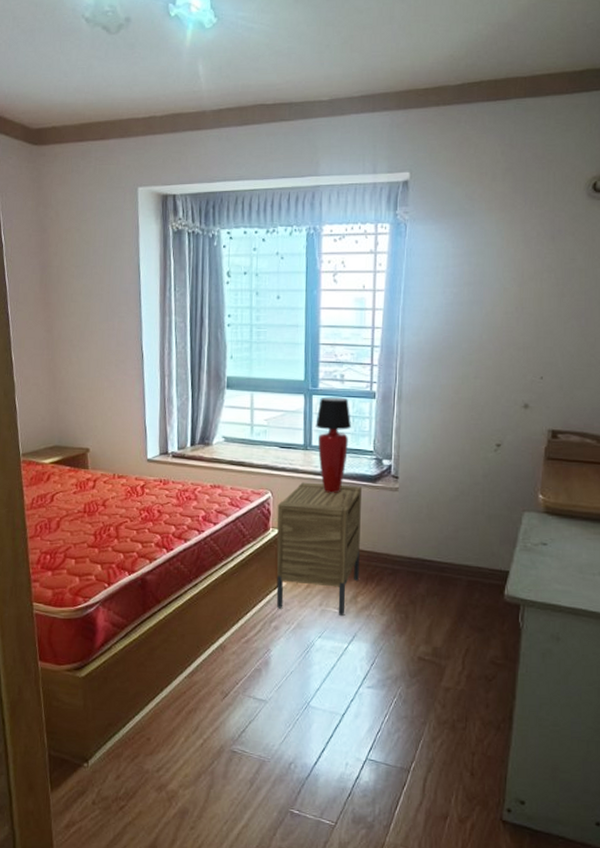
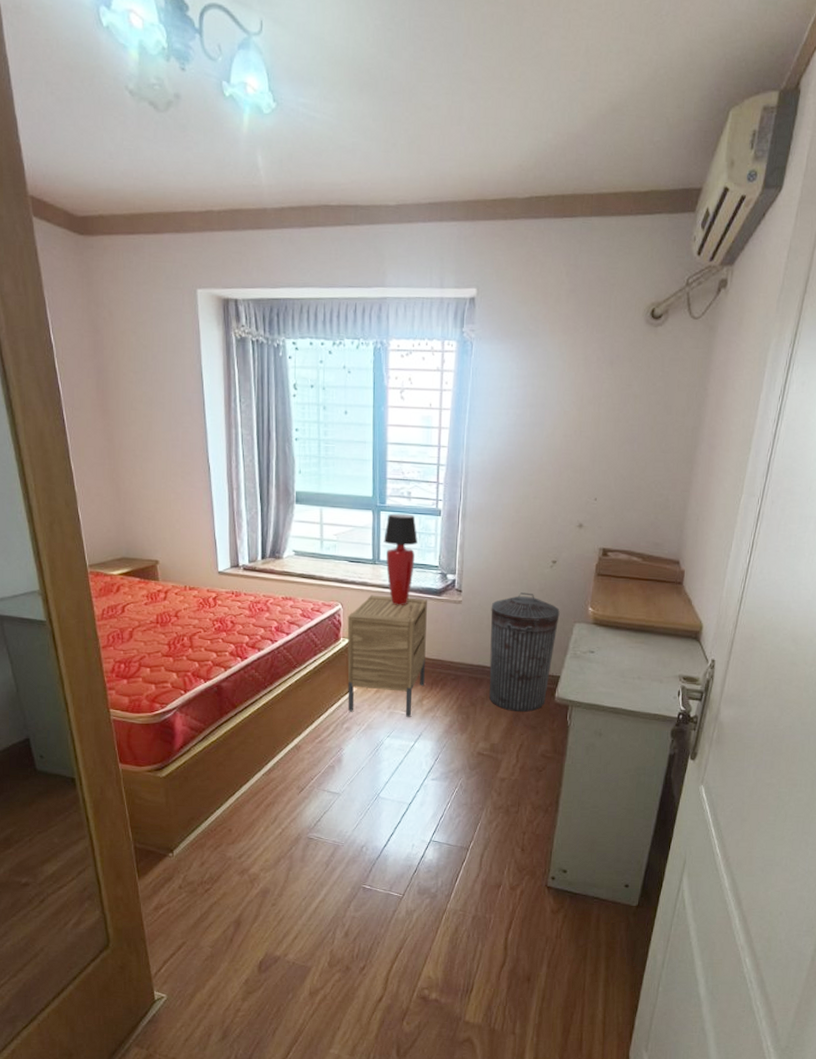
trash can: none [429,478,507,611] -> present [489,592,560,712]

